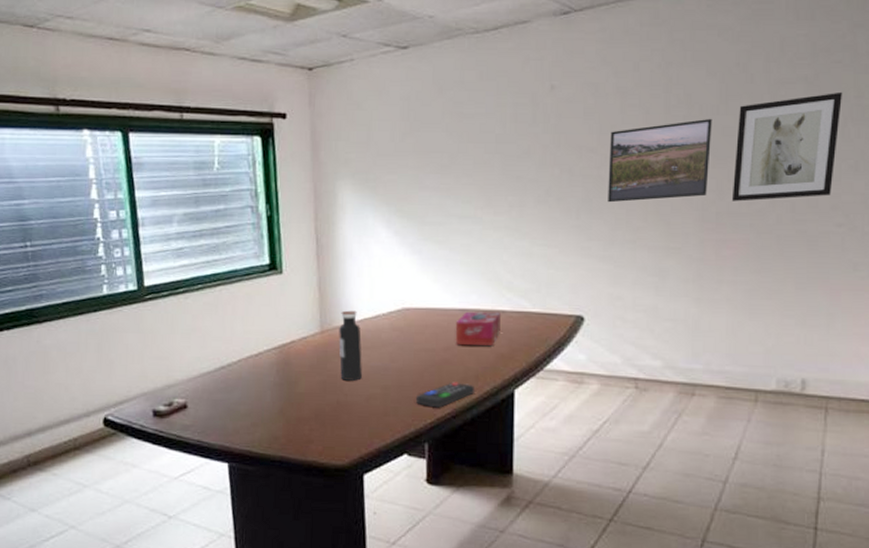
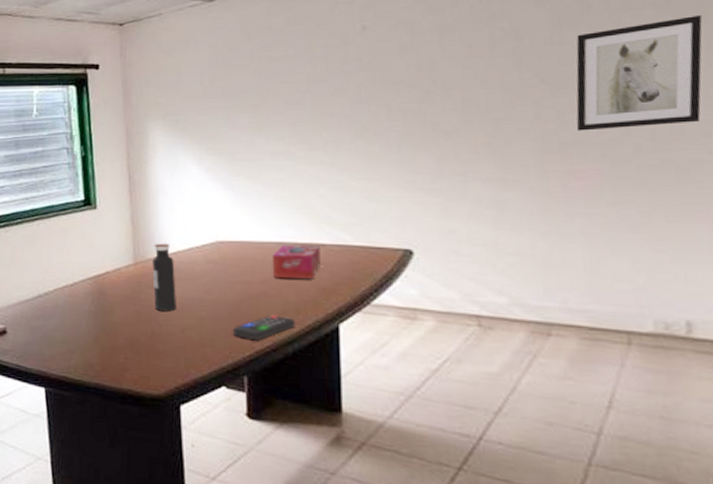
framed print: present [608,118,712,203] -> none [430,48,547,136]

